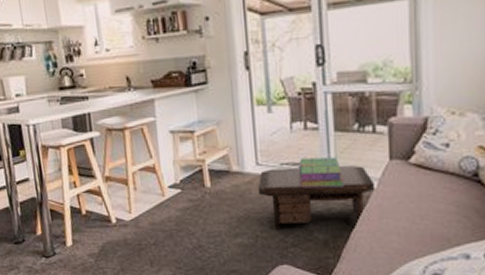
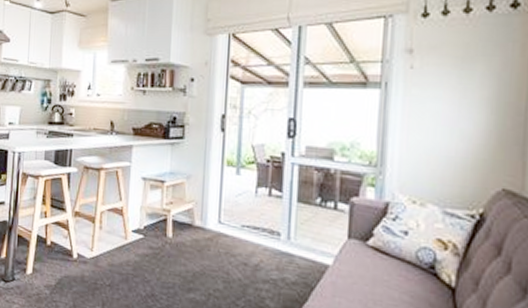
ottoman: present [257,166,376,229] -> none [216,229,332,298]
stack of books: present [298,156,344,188] -> none [257,223,301,259]

